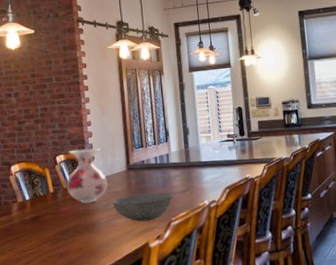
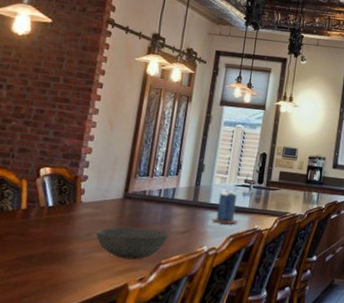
vase: present [66,148,108,204] -> none [44,165,98,229]
candle: none [205,146,230,178] -> present [210,188,238,225]

